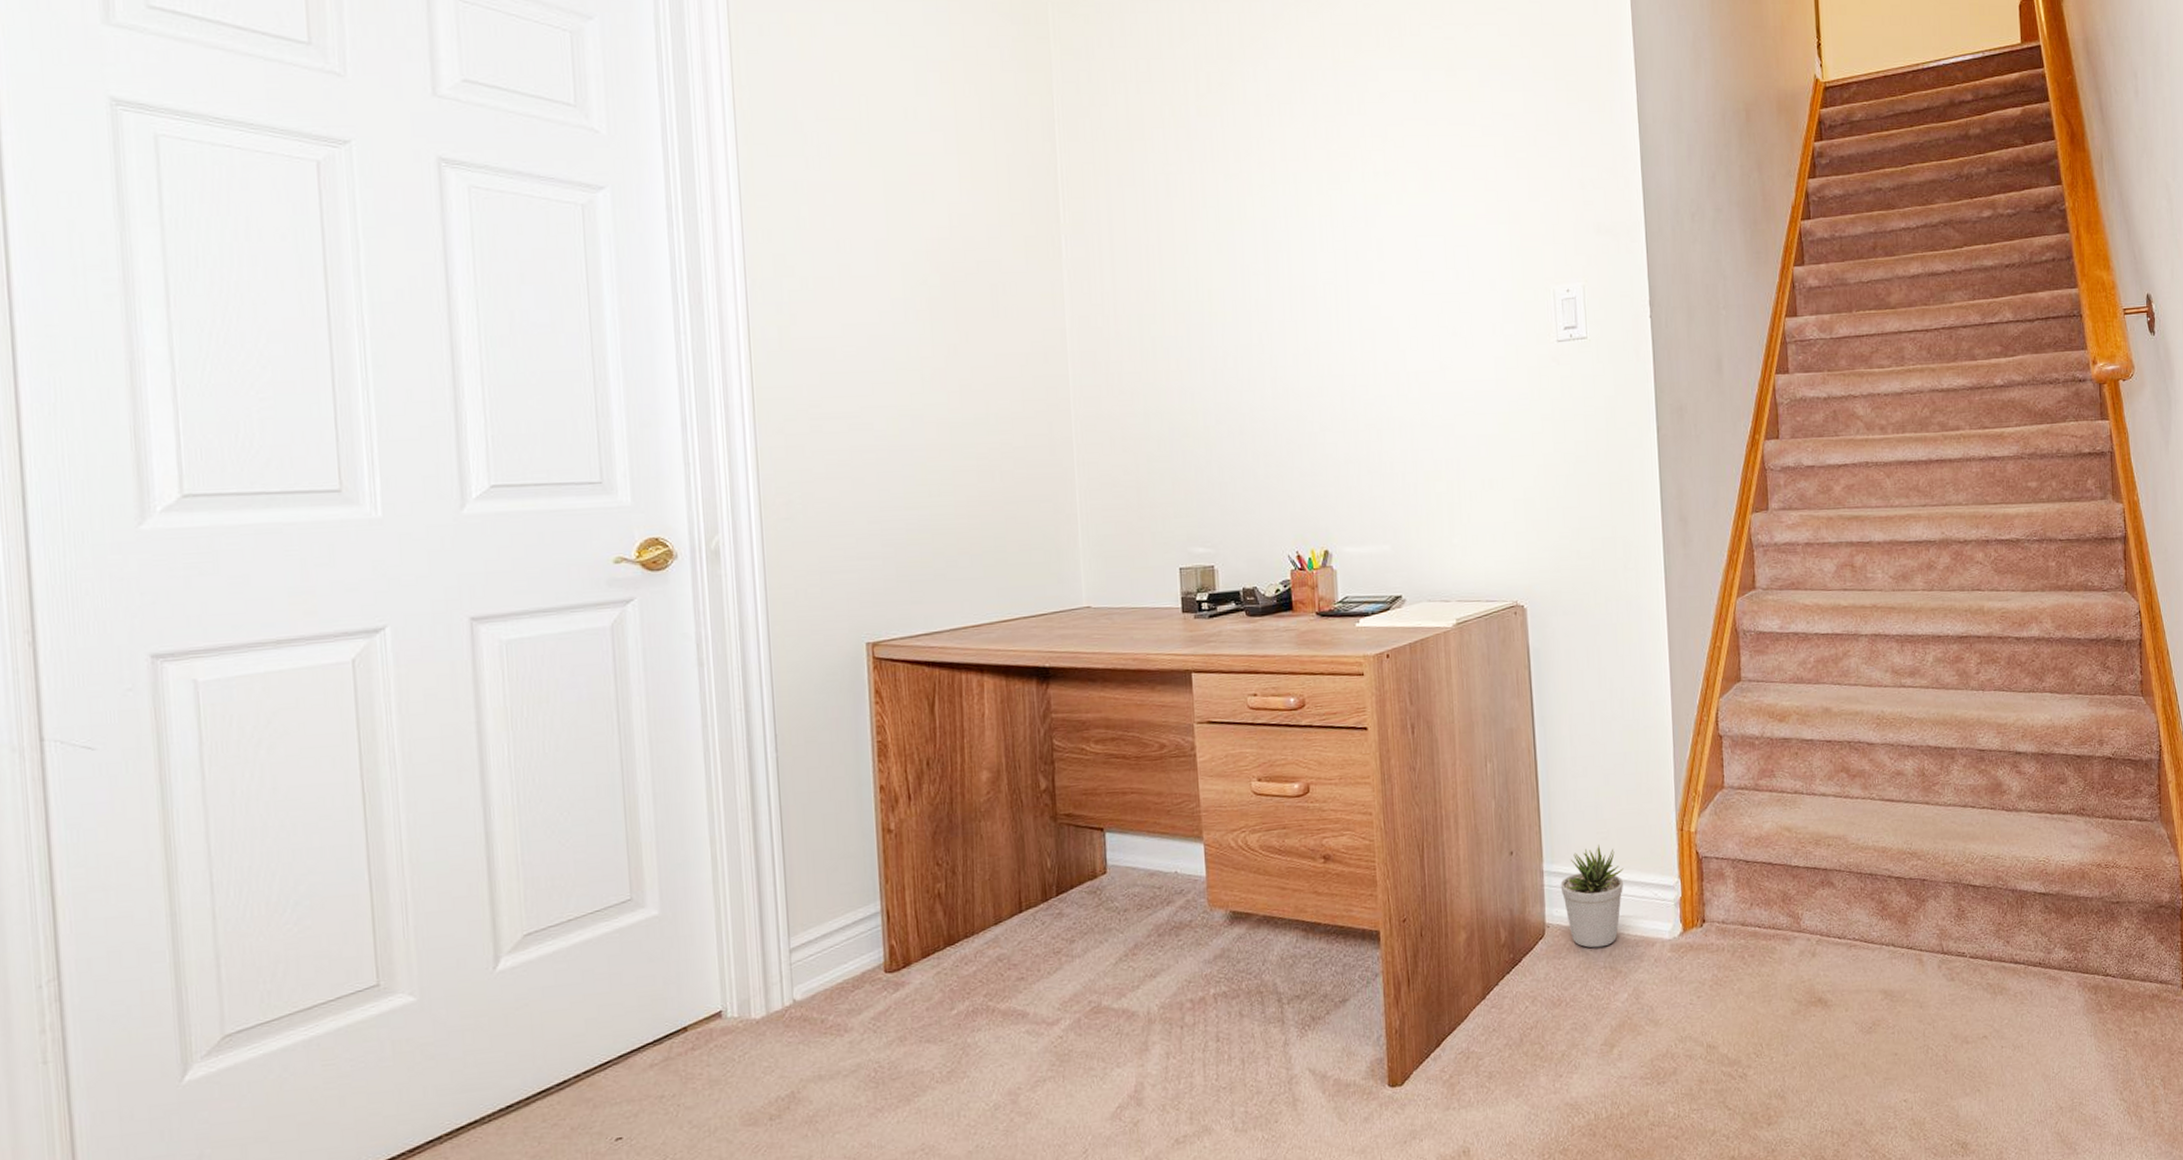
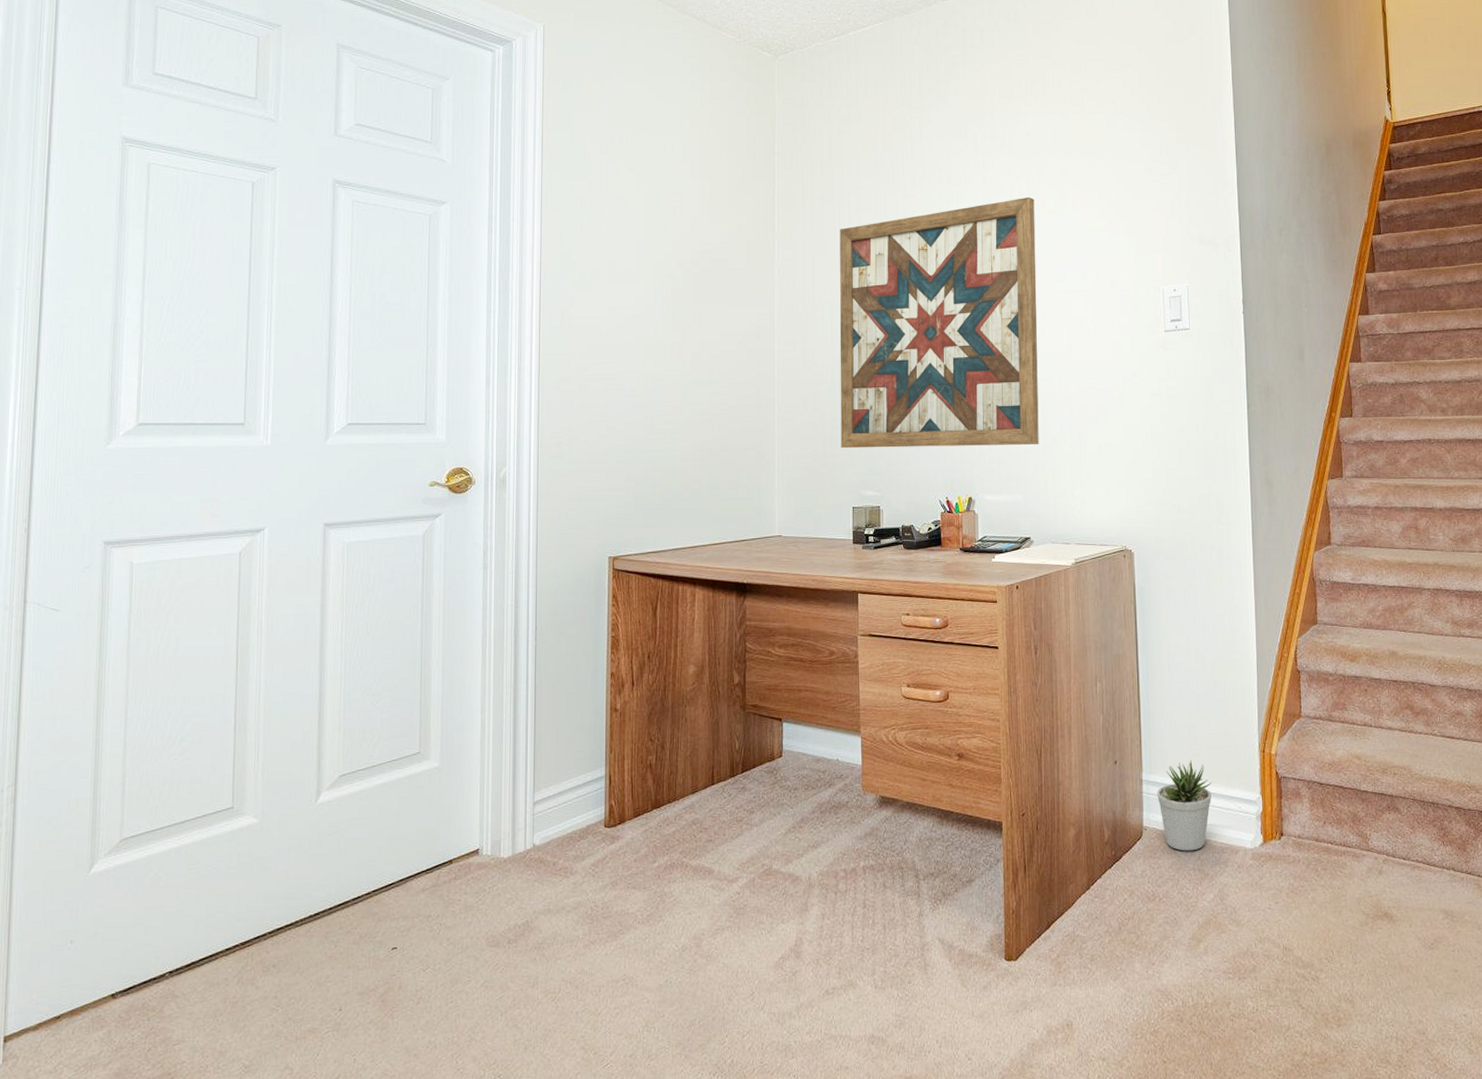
wall art: none [1145,175,1409,496] -> present [839,196,1039,449]

